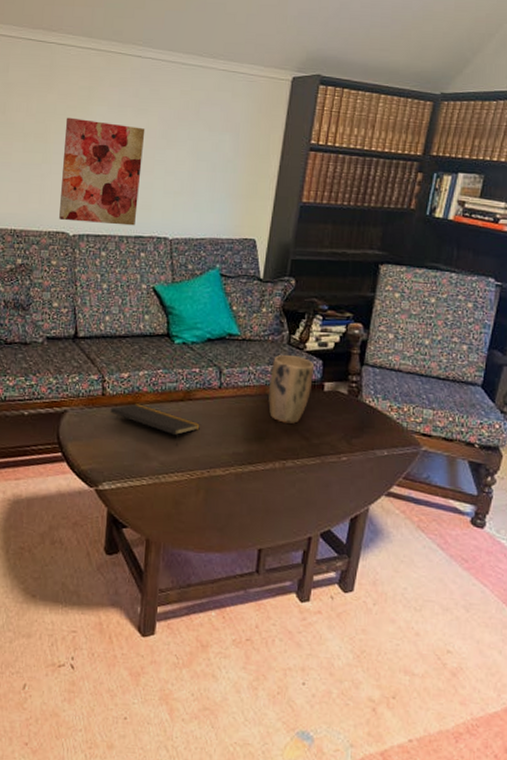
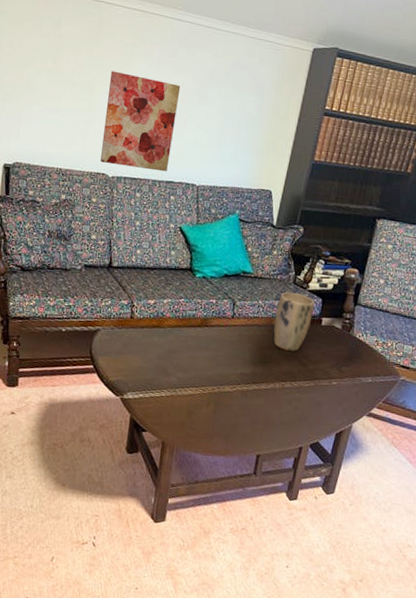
notepad: present [110,403,201,446] -> none [137,327,215,365]

